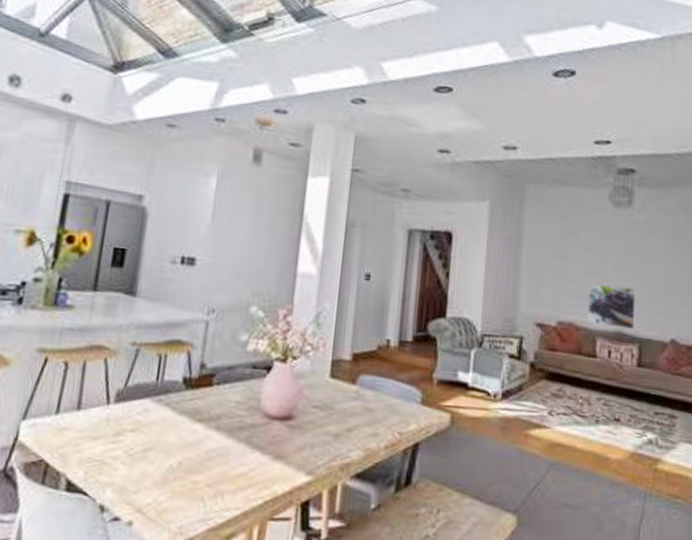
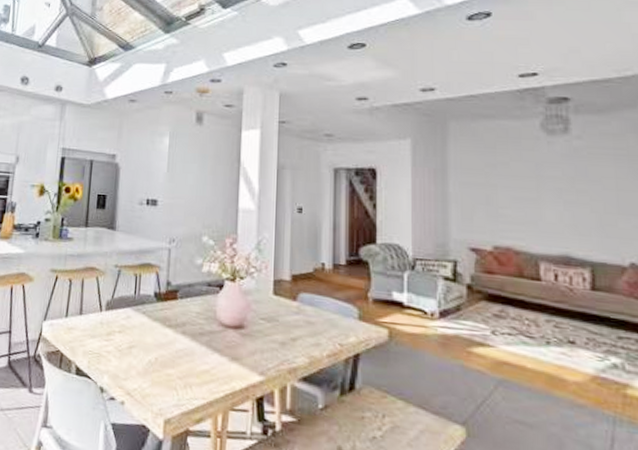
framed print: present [587,283,636,329] -> none [526,209,584,253]

